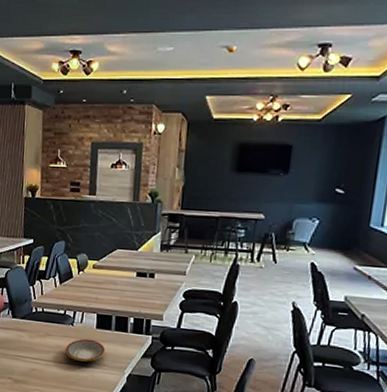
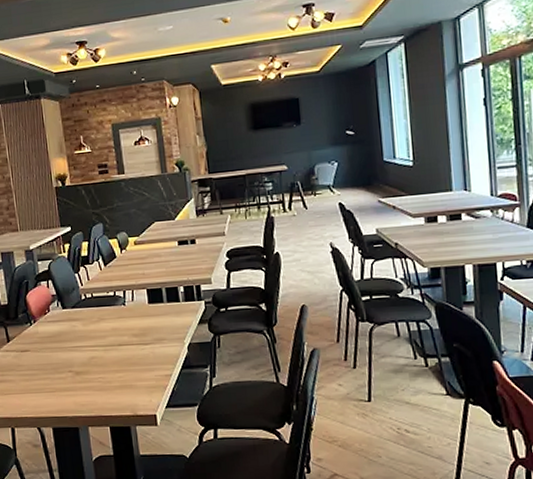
plate: present [65,338,106,362] -> none [121,315,162,340]

